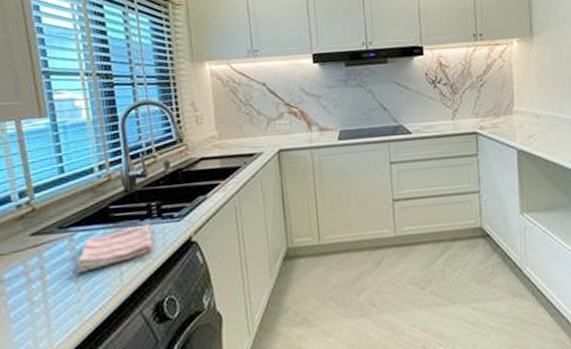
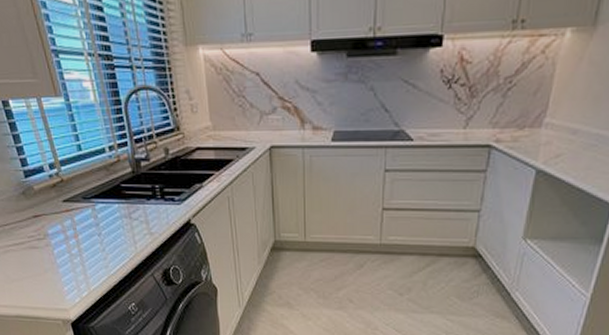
dish towel: present [76,223,153,275] -> none [100,203,159,238]

